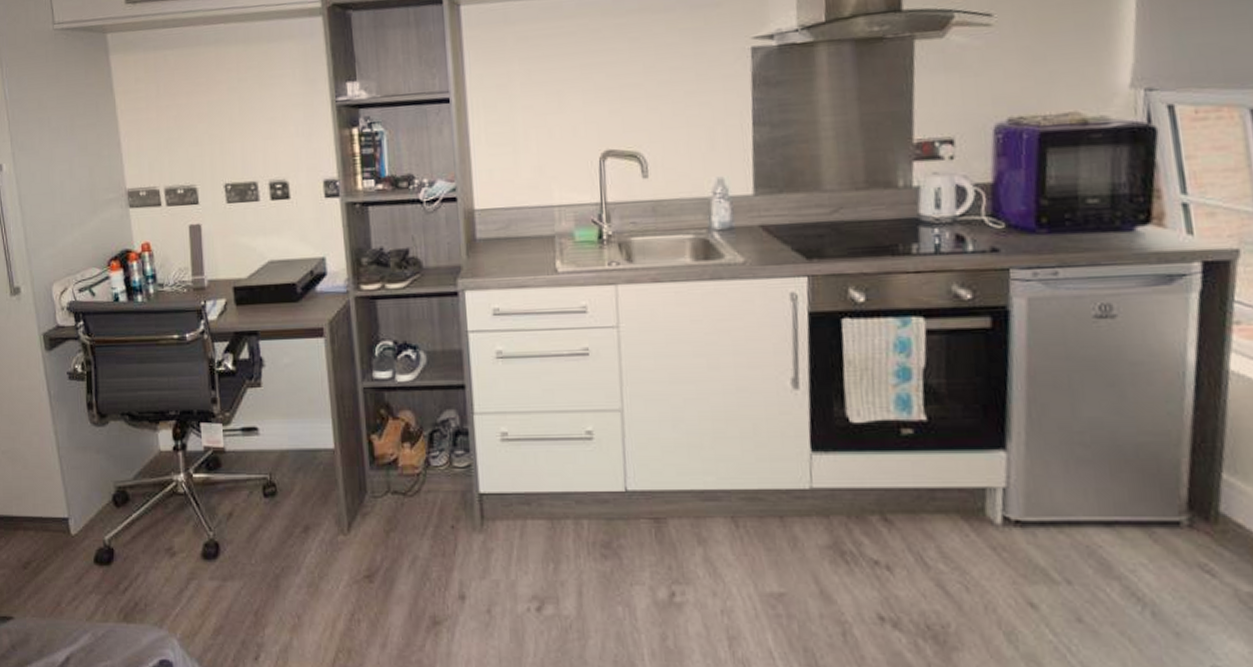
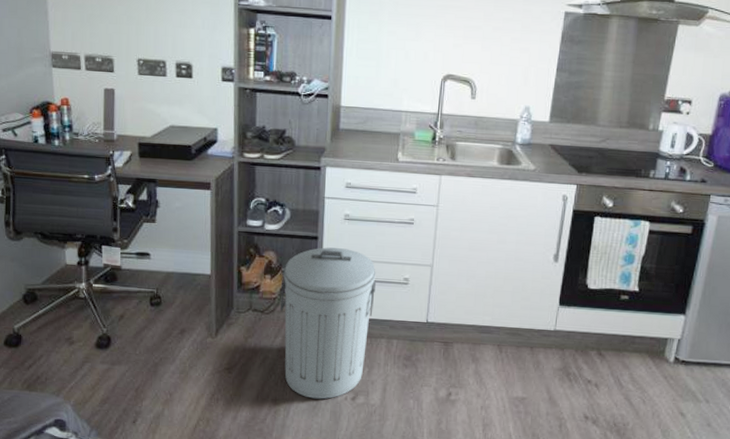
trash can: none [425,397,550,613] -> present [280,247,376,399]

